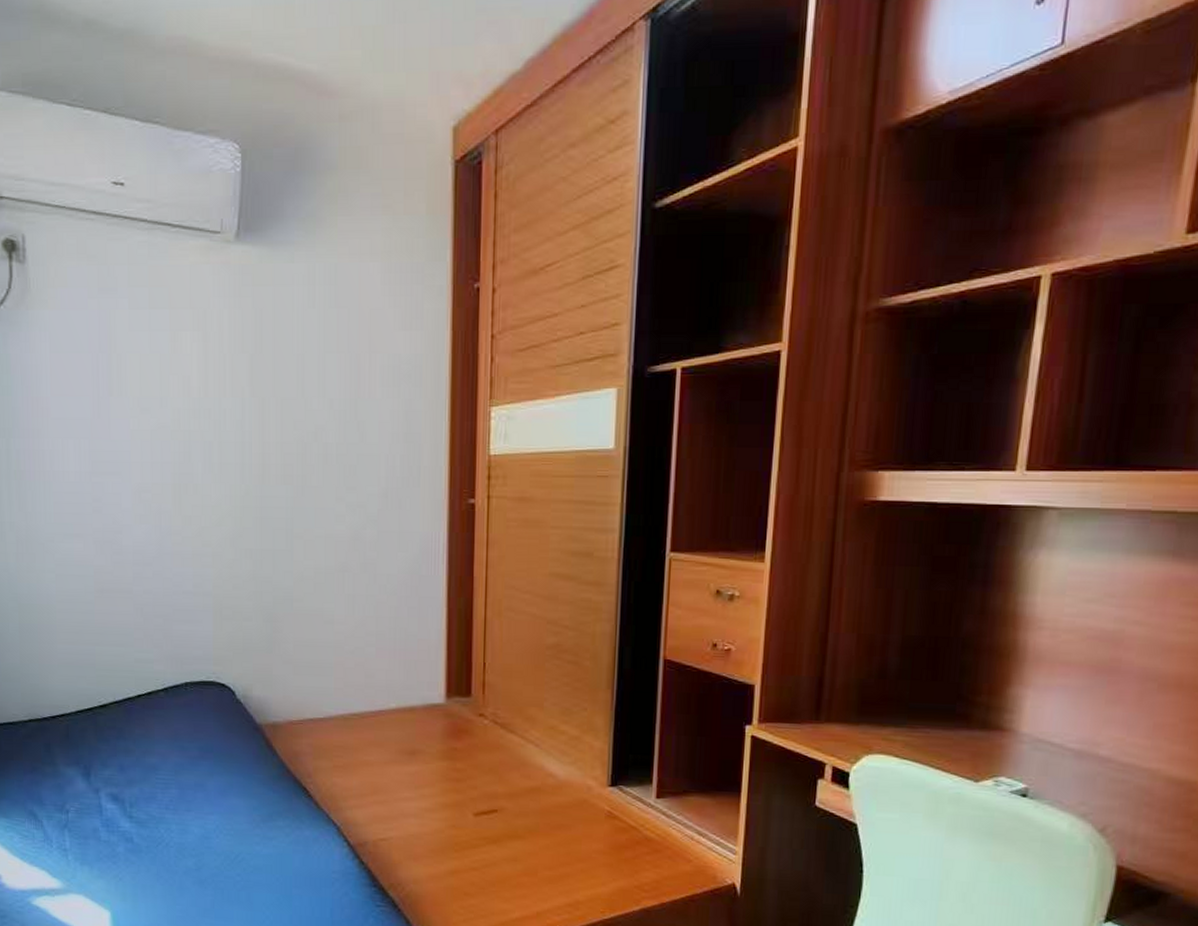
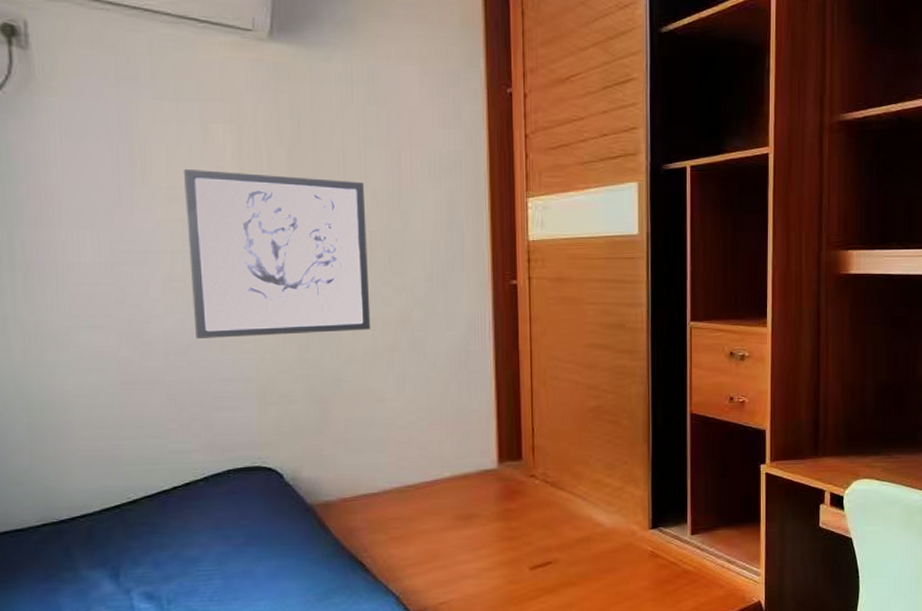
wall art: none [155,379,323,551] -> present [184,170,371,338]

